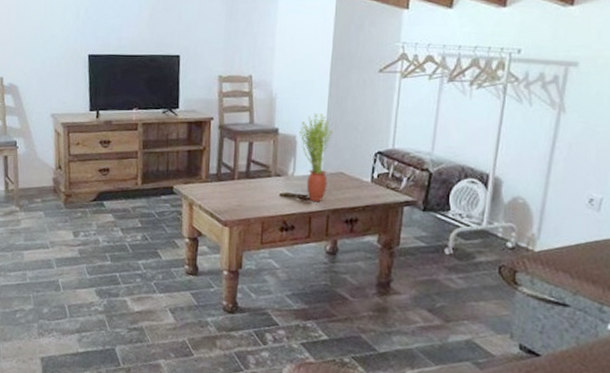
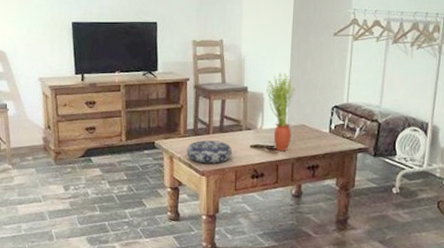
decorative bowl: none [207,186,260,213] -> present [186,140,233,164]

